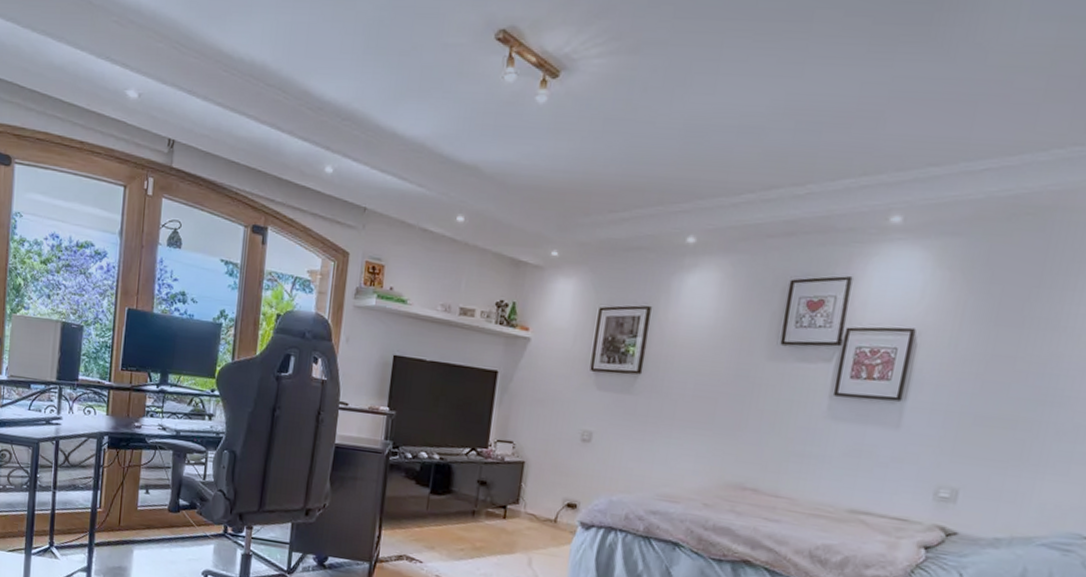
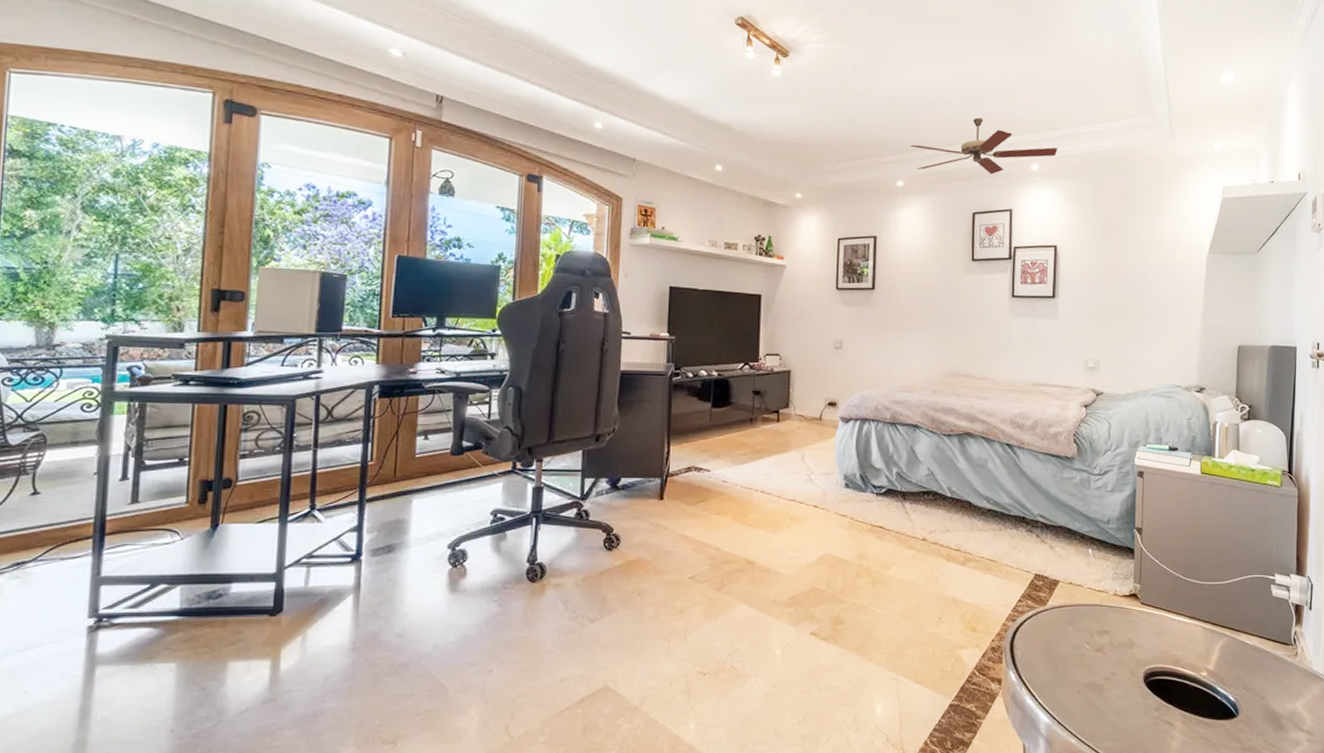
ceiling fan: none [711,150,937,230] -> present [910,117,1057,175]

